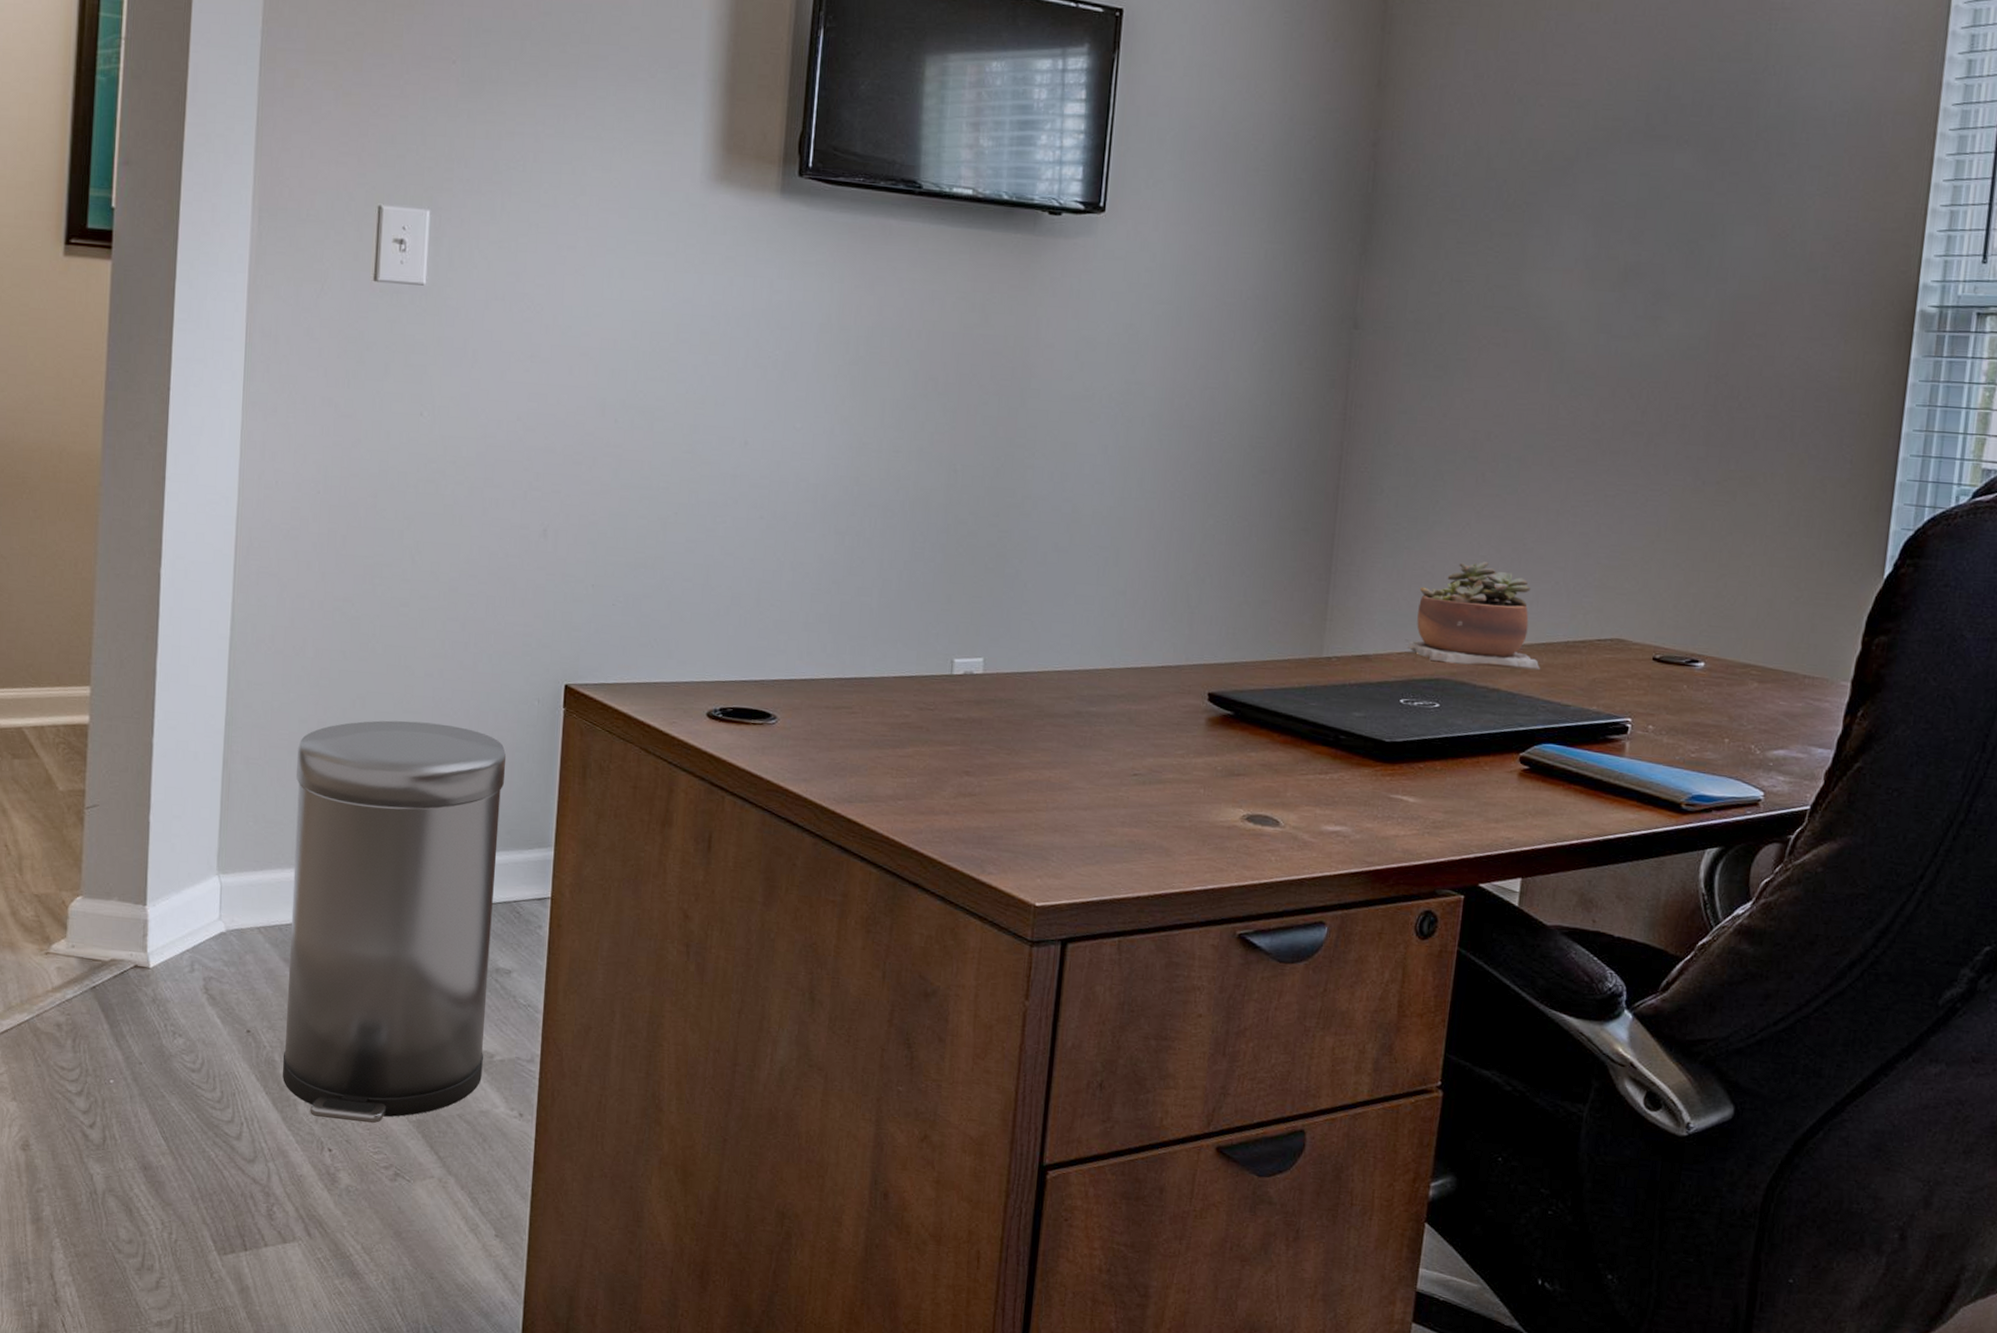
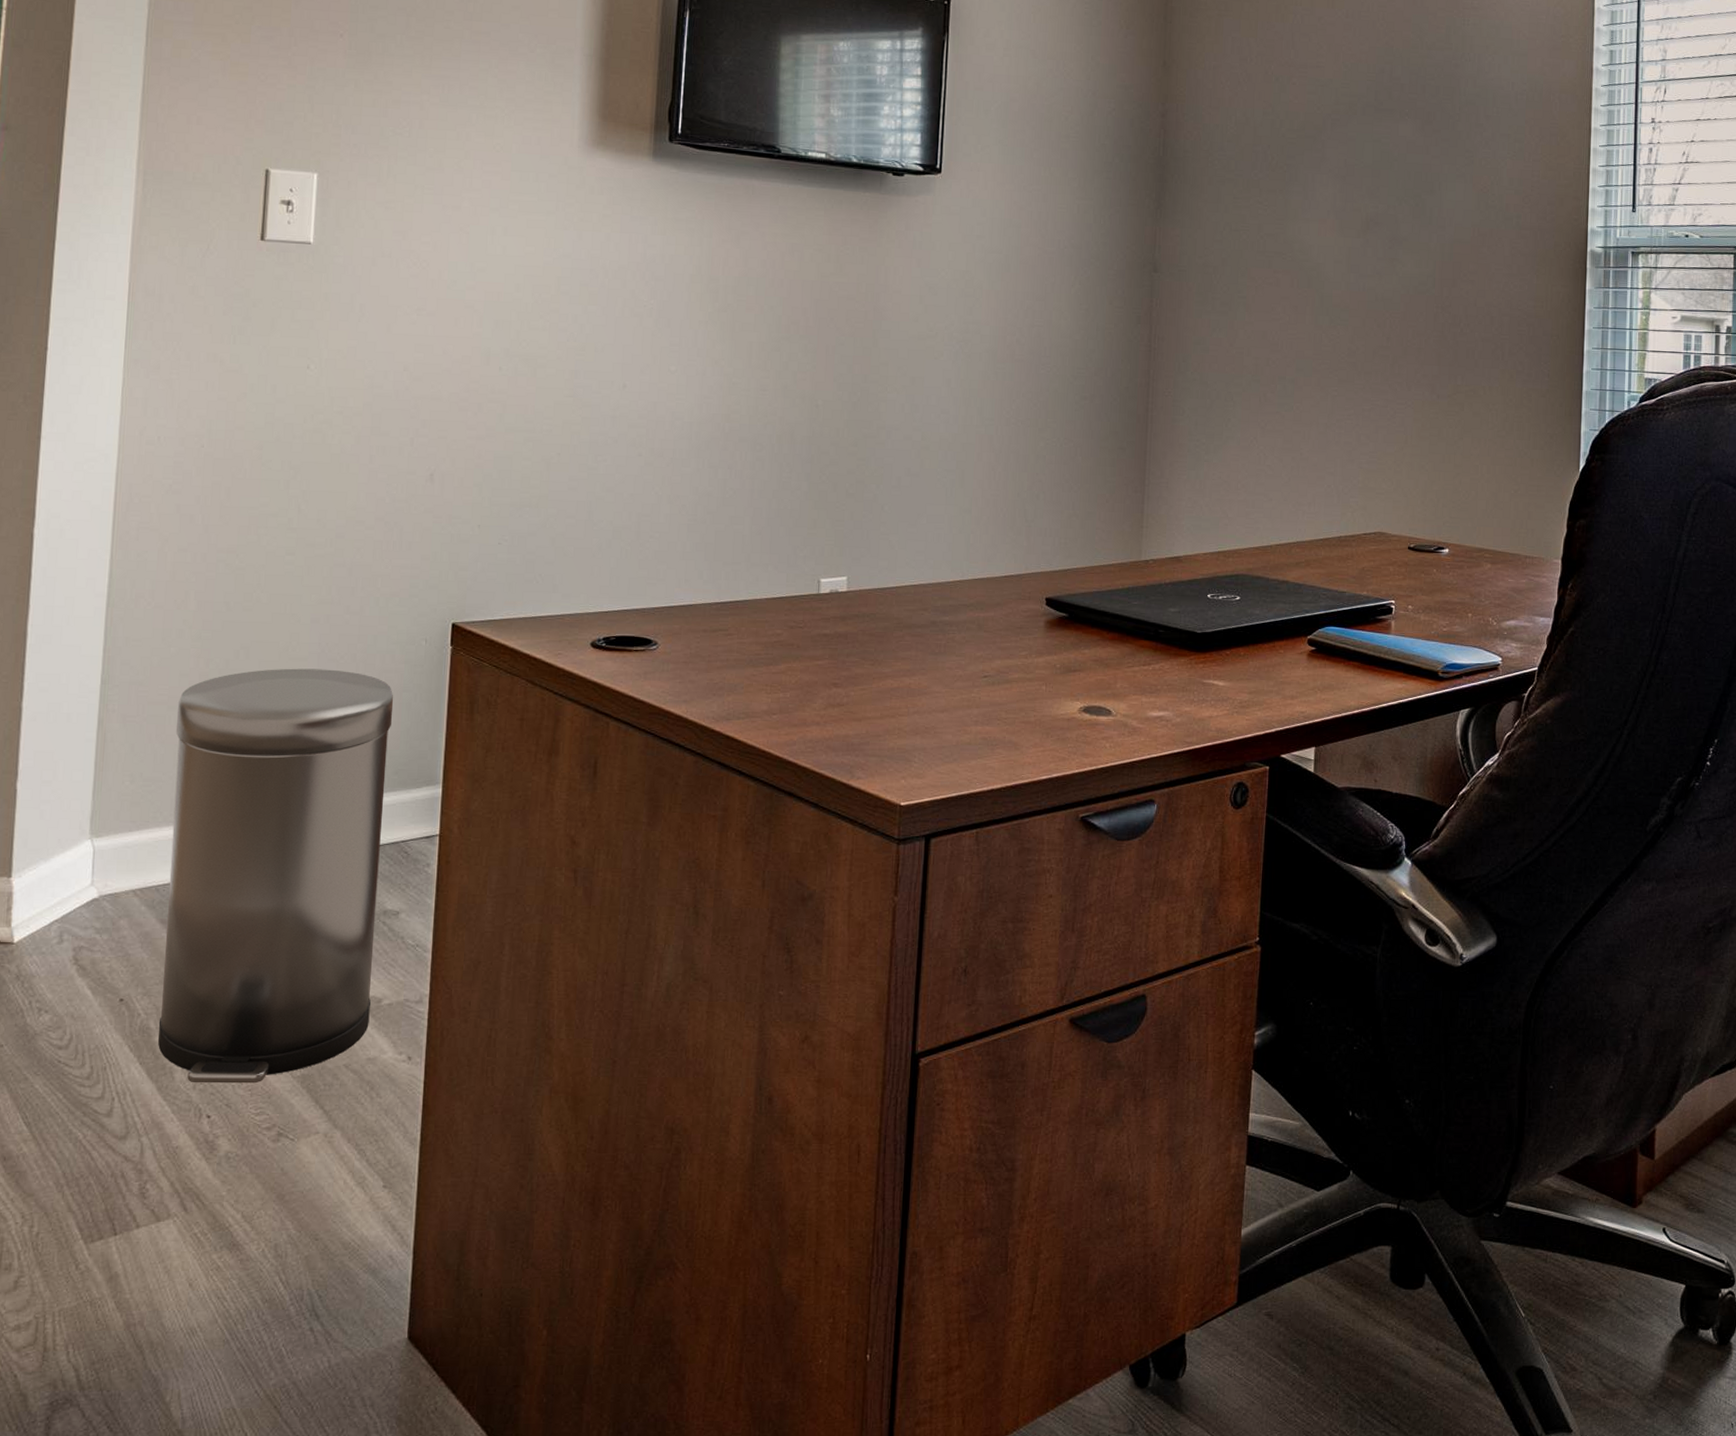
succulent plant: present [1405,562,1541,671] -> none [1209,470,1321,563]

